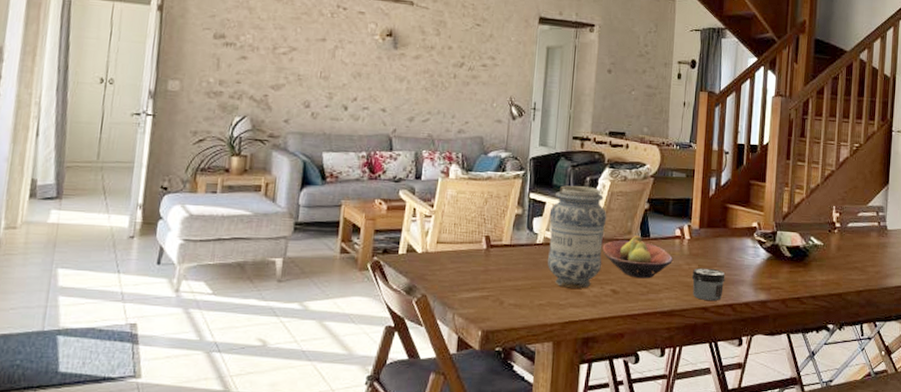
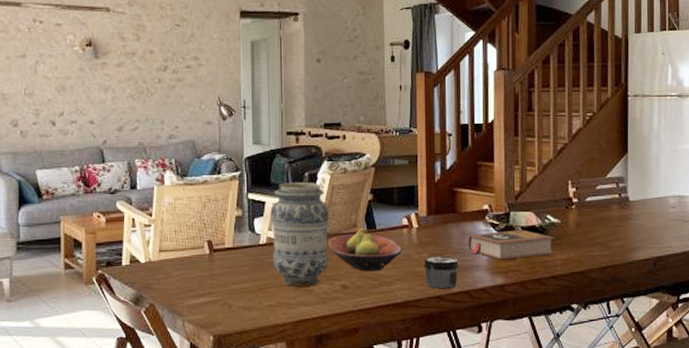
book: none [735,248,816,277] -> present [467,229,554,260]

